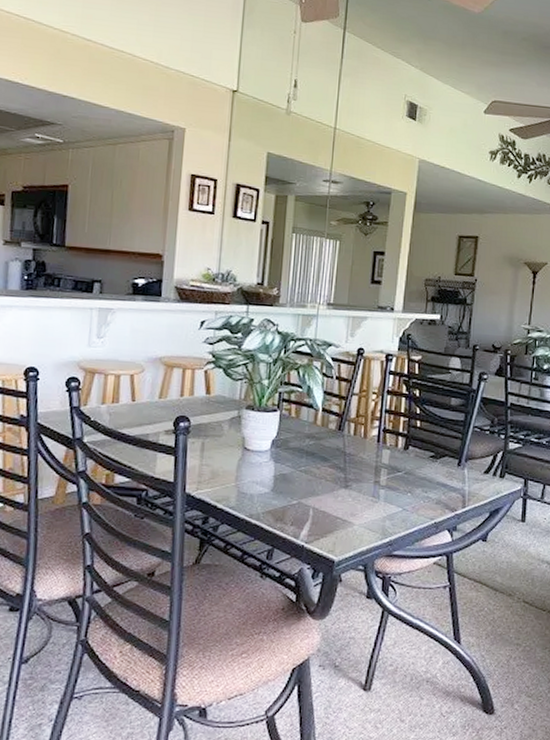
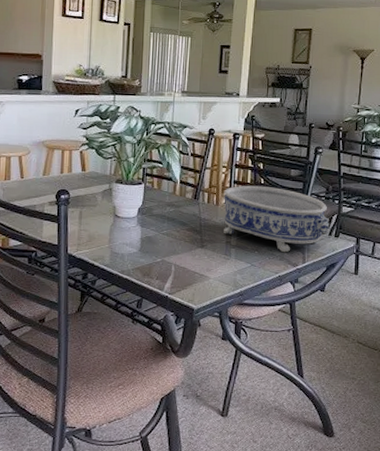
decorative bowl: none [372,415,495,495] -> present [224,185,330,253]

